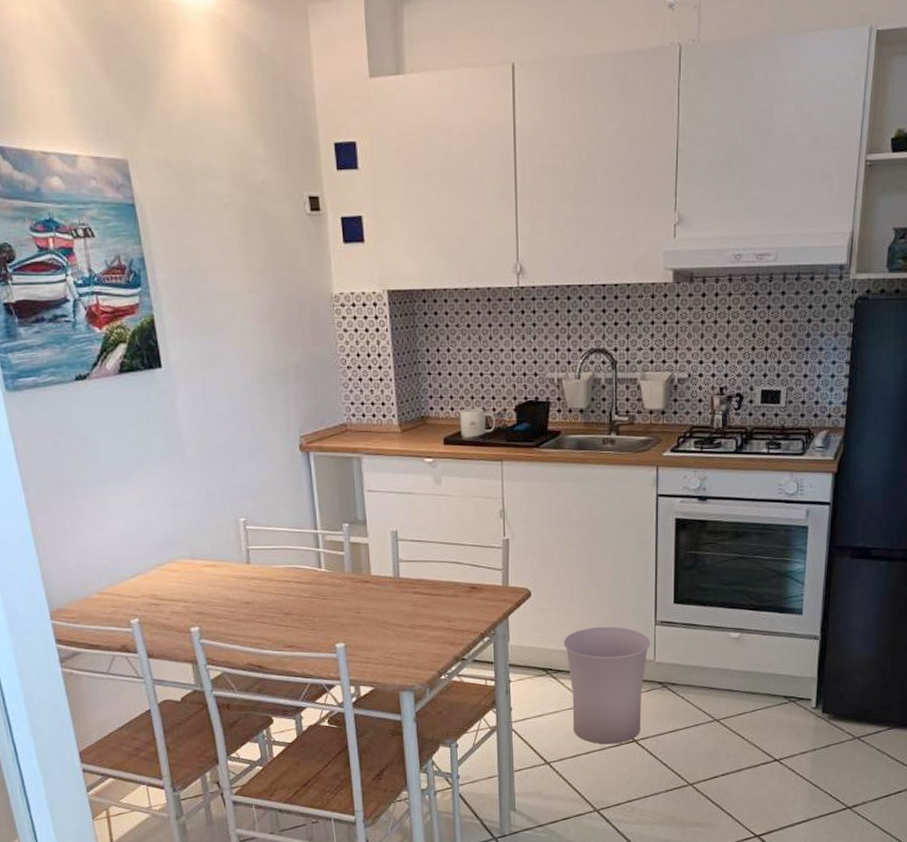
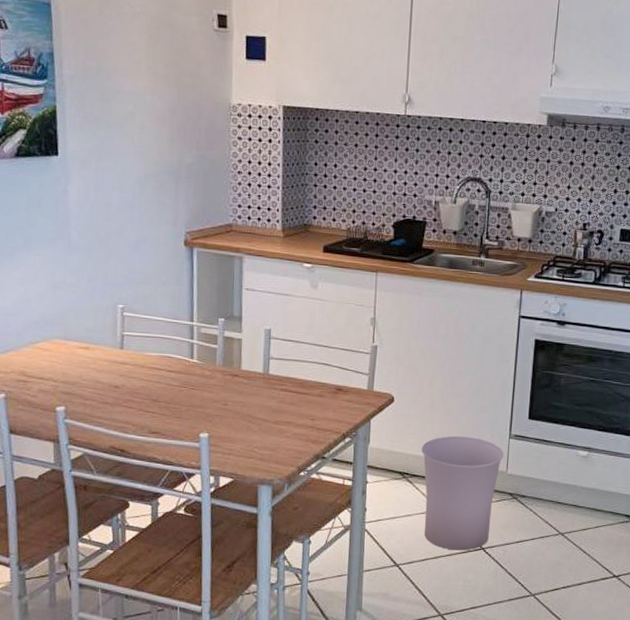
mug: present [459,408,496,441] -> none [340,220,375,252]

